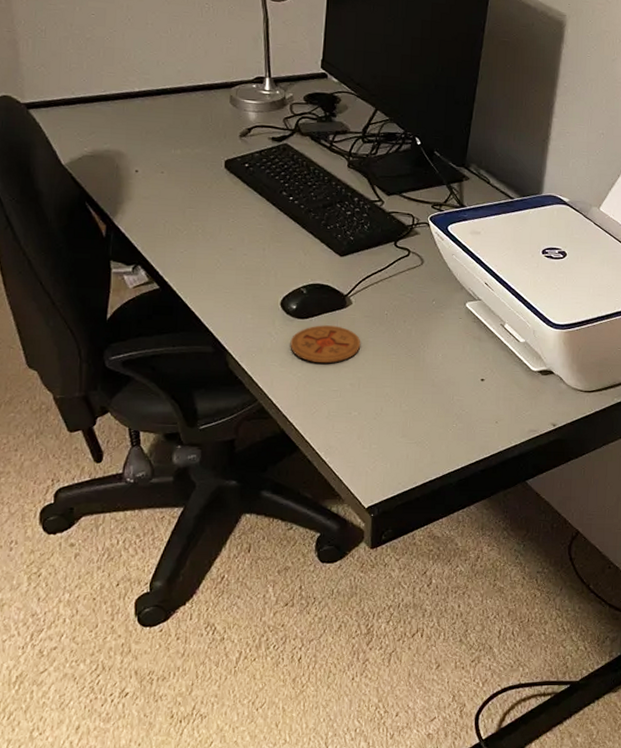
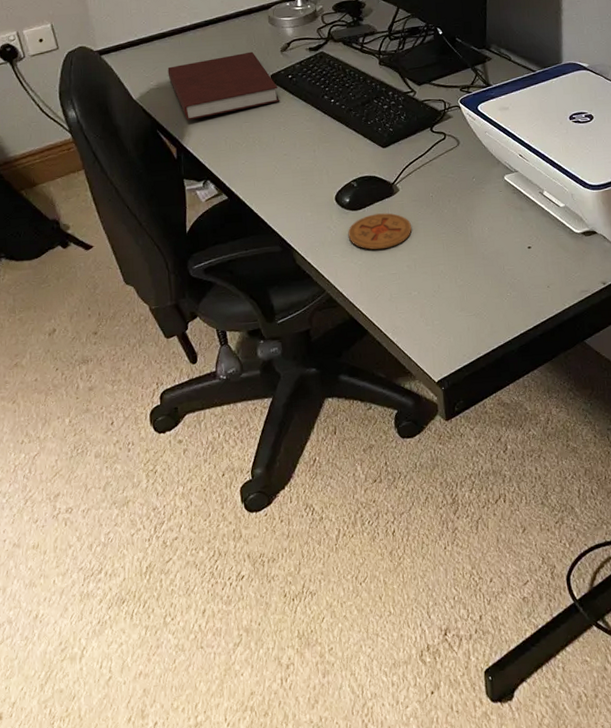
notebook: none [106,131,232,197] -> present [167,51,280,120]

